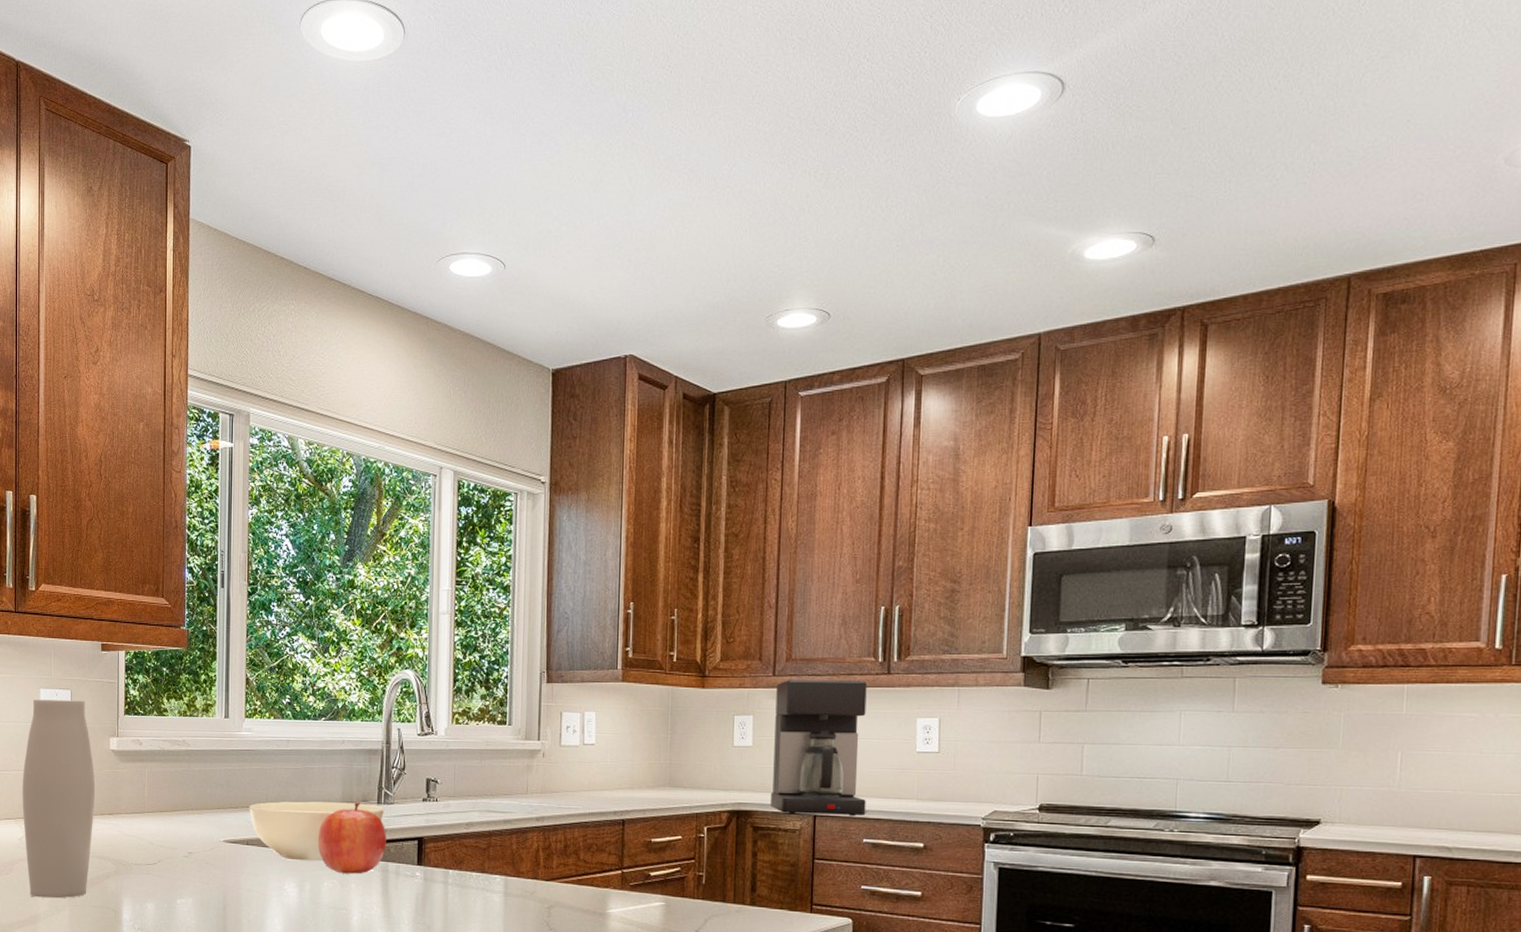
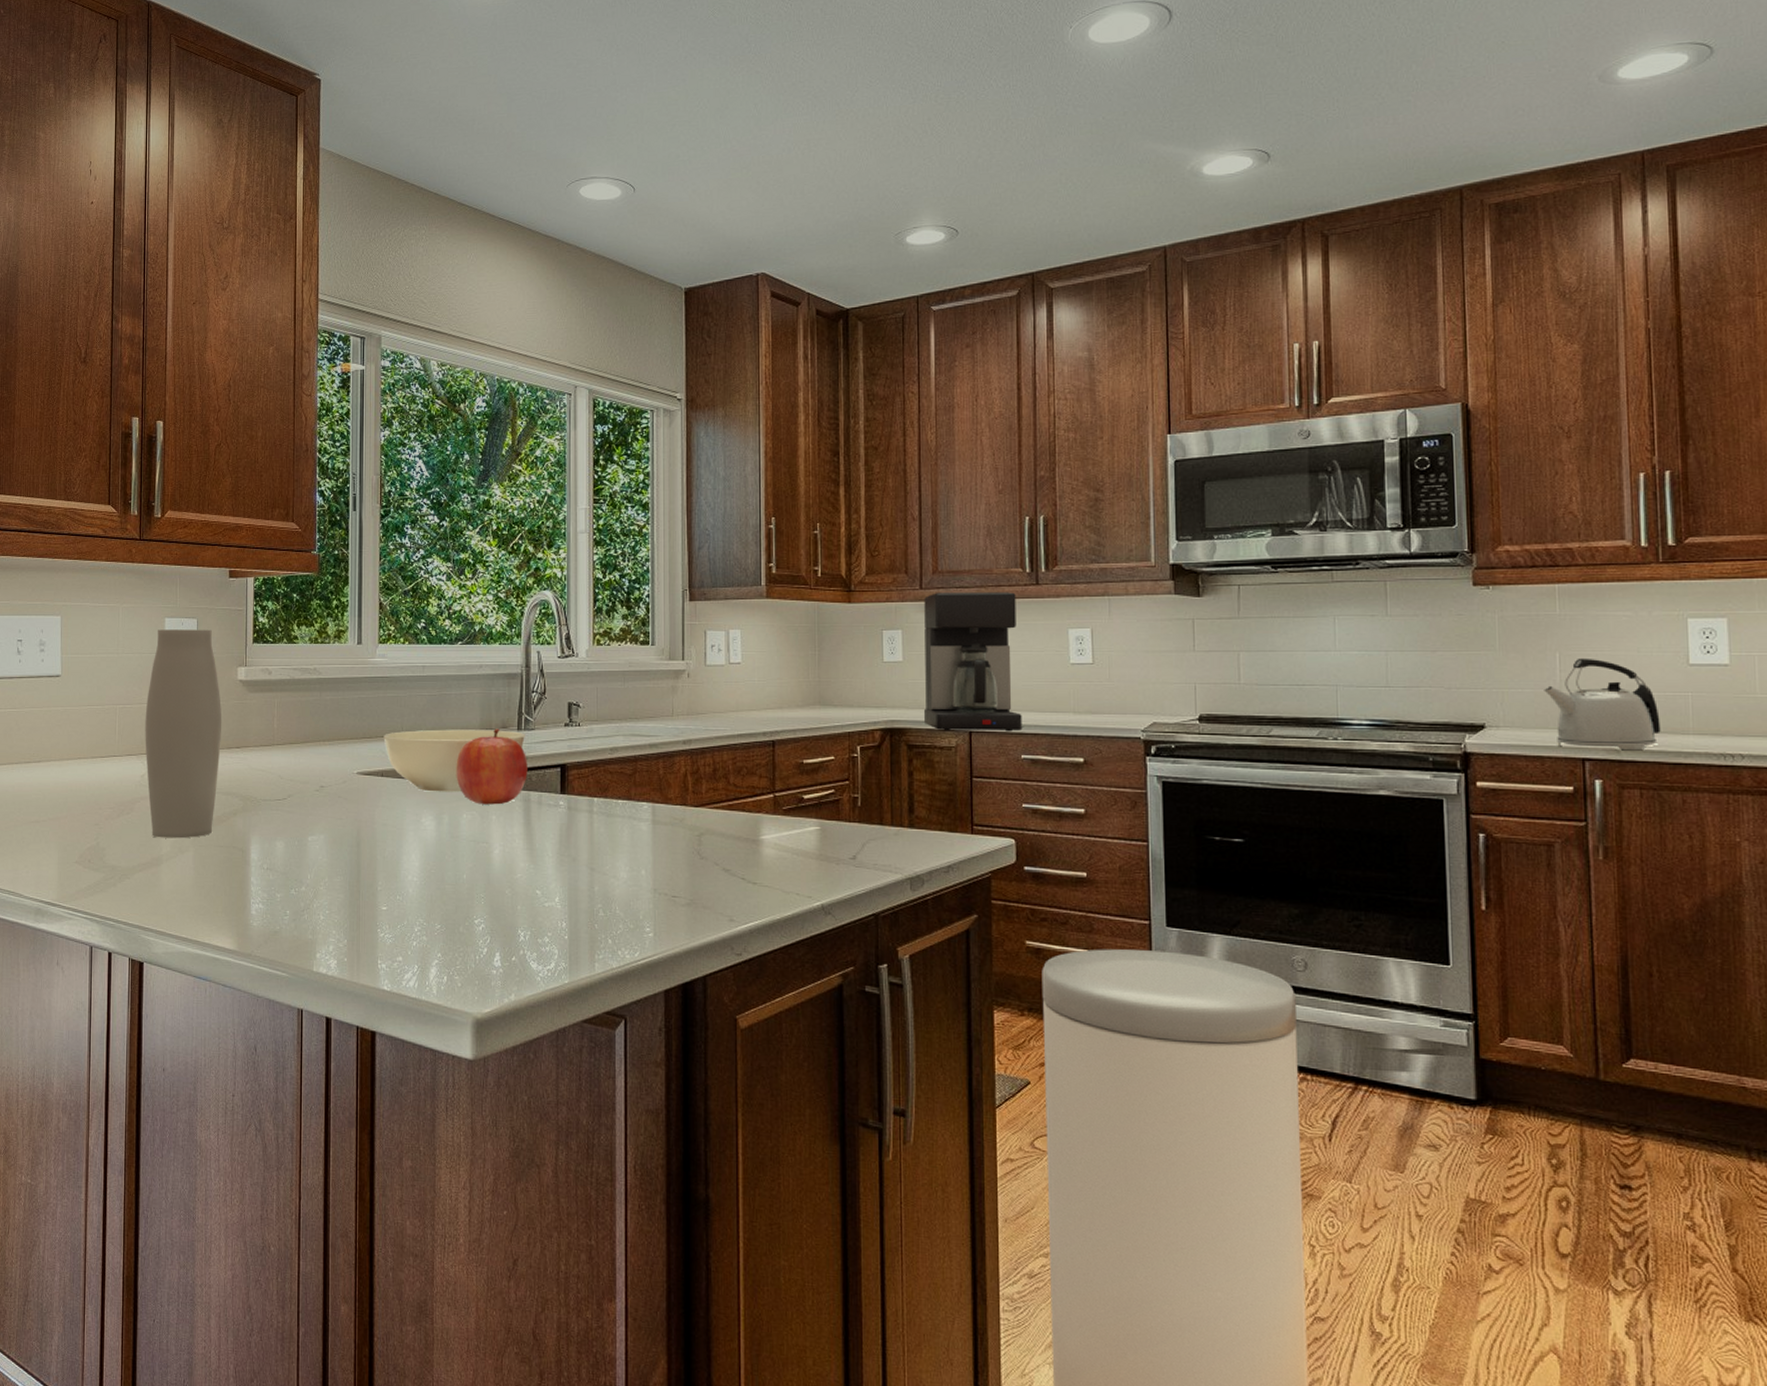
kettle: none [1382,757,1495,849] -> present [1544,658,1661,751]

